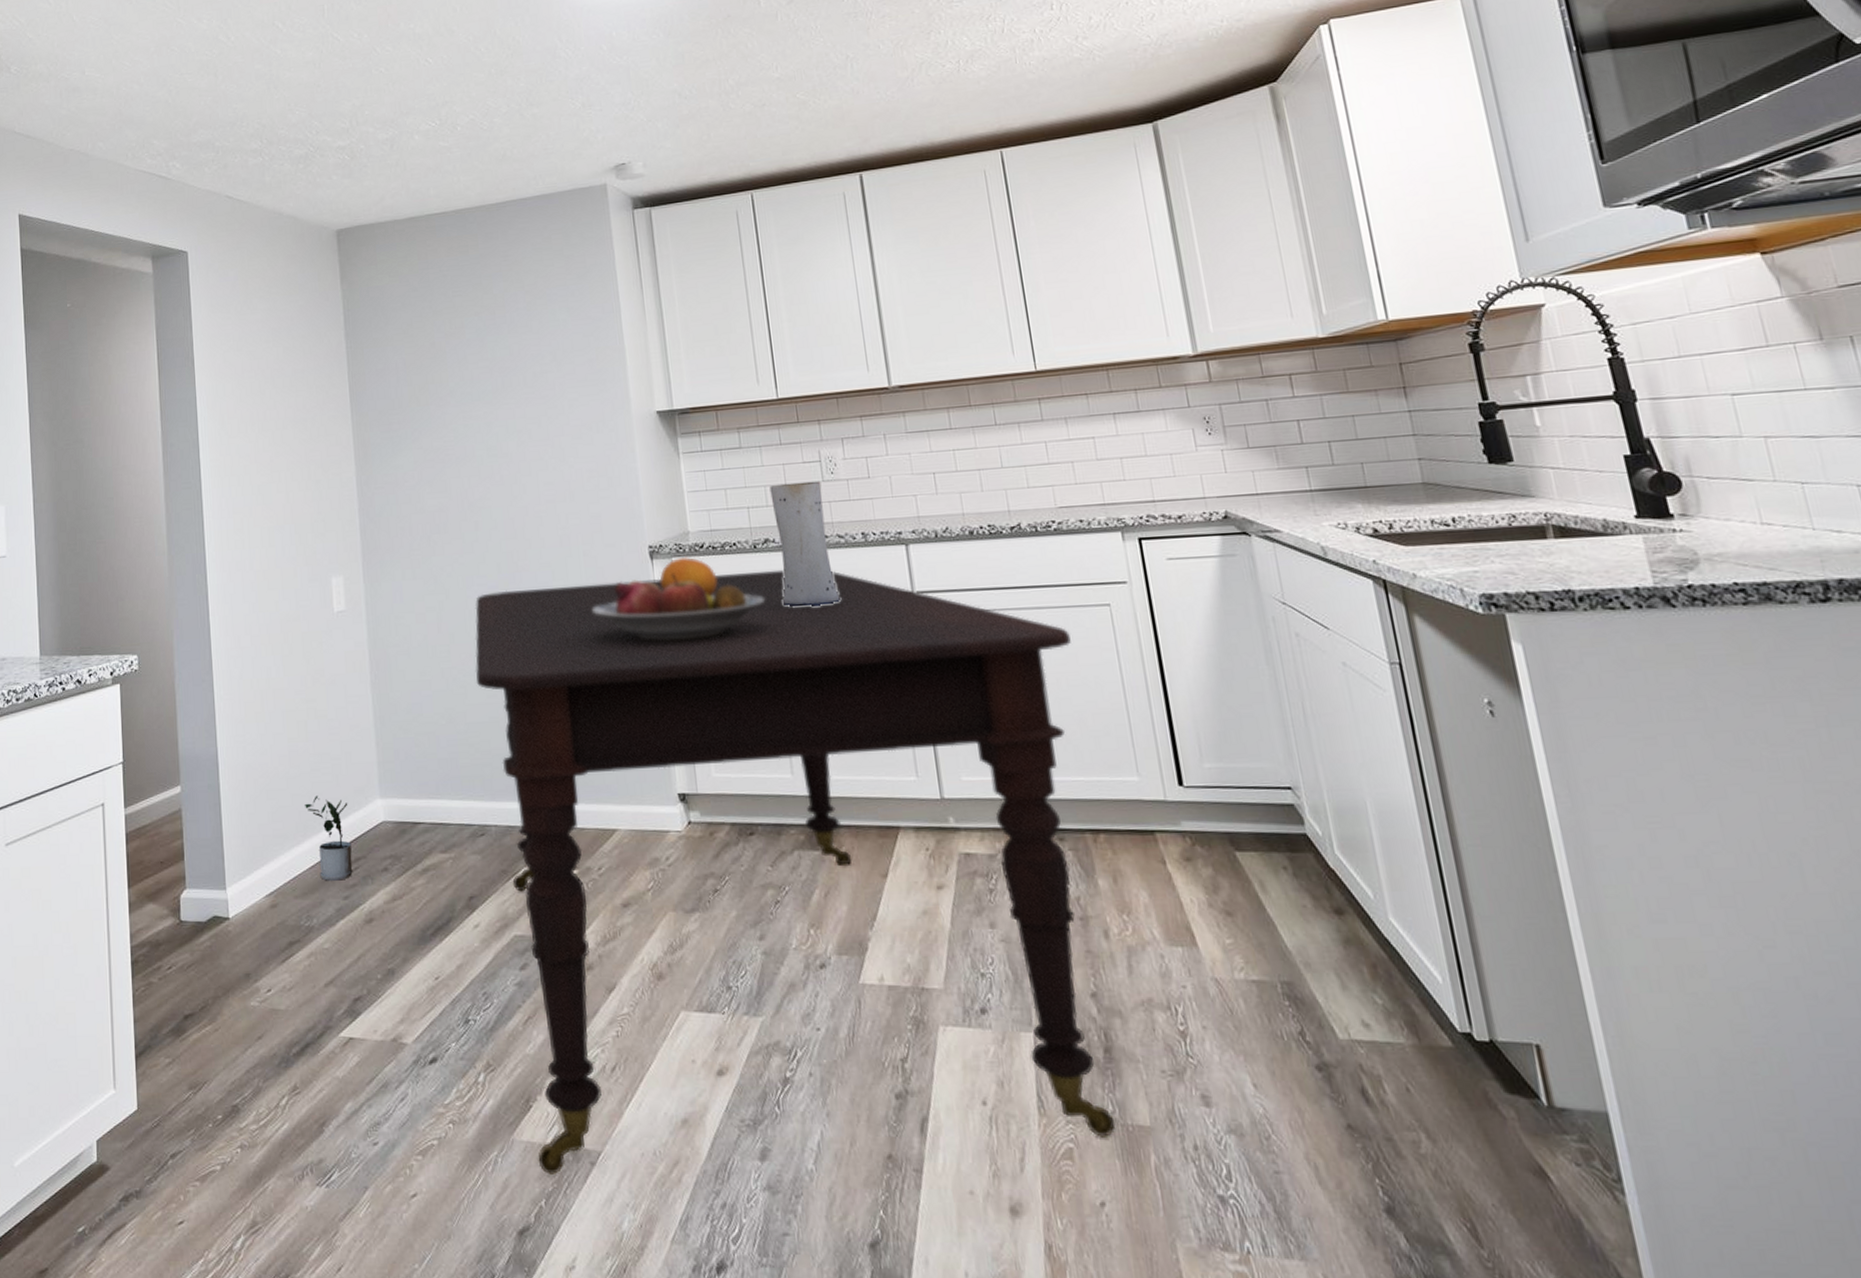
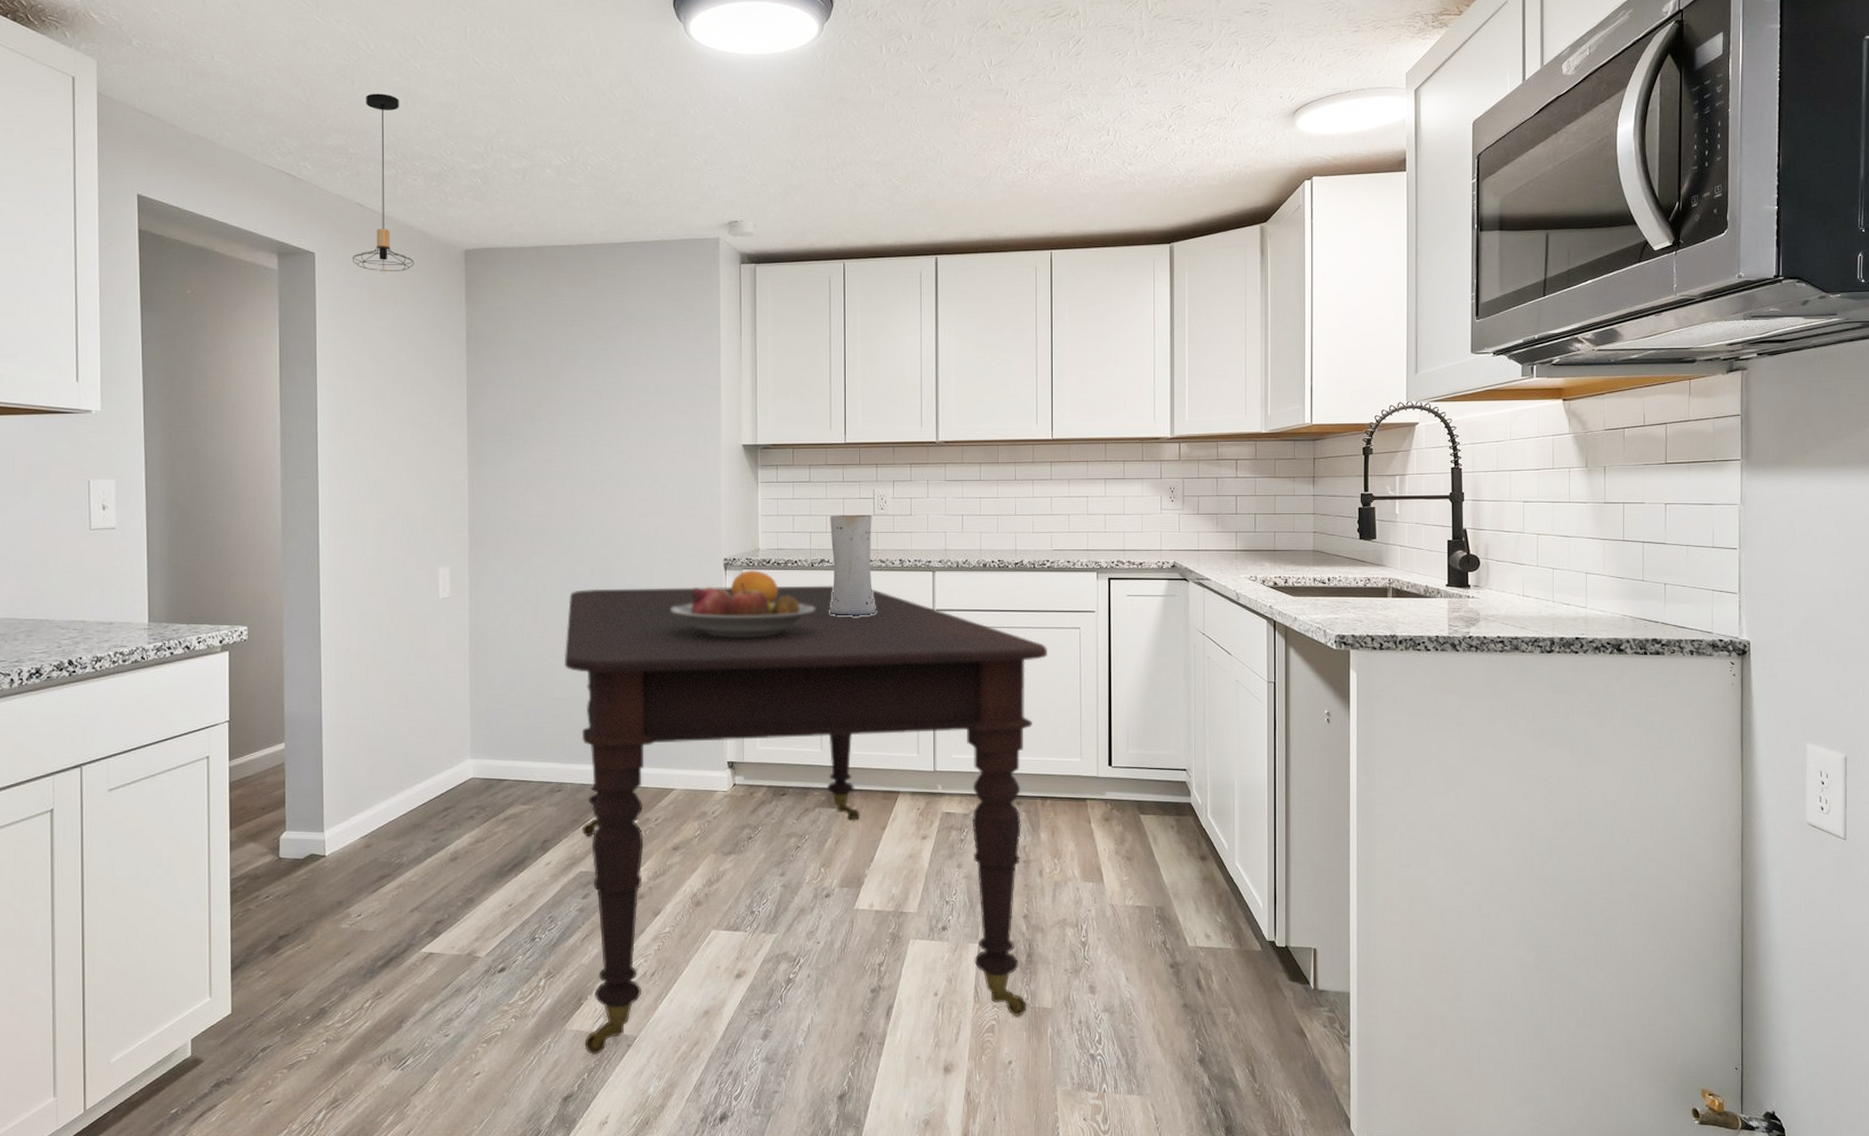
pendant light: none [225,82,286,266] -> present [353,93,414,275]
potted plant: present [305,795,353,881] -> none [401,755,442,826]

